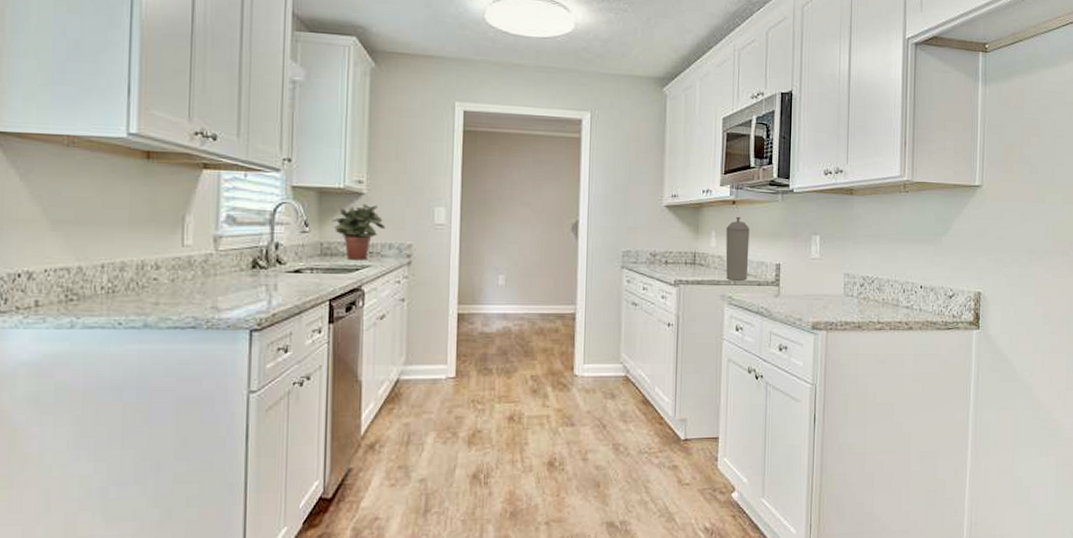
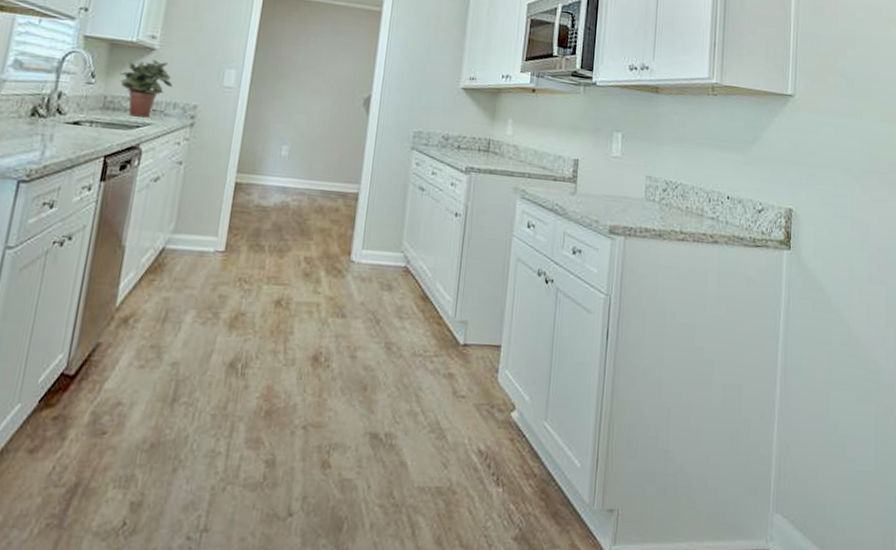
canister: present [725,216,750,282] -> none [520,105,549,175]

